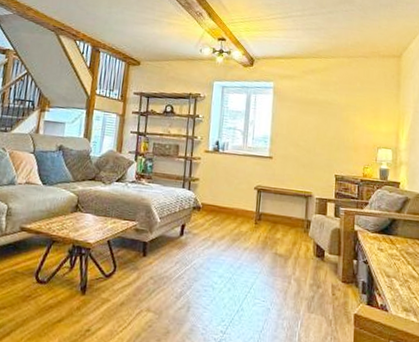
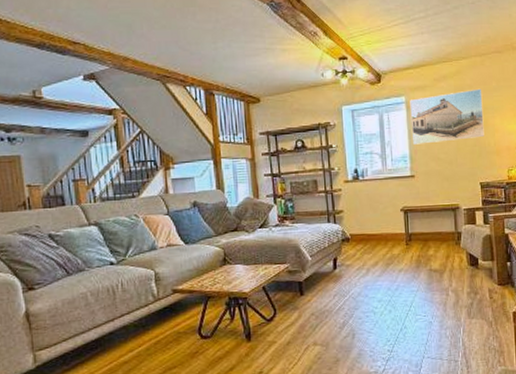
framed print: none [275,86,347,132] -> present [410,88,484,145]

